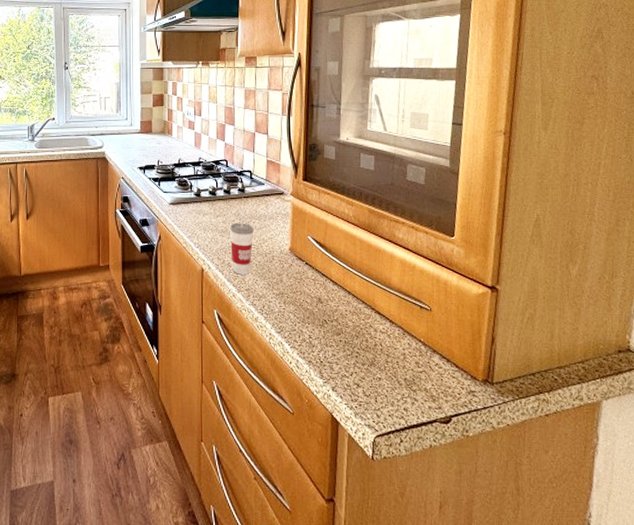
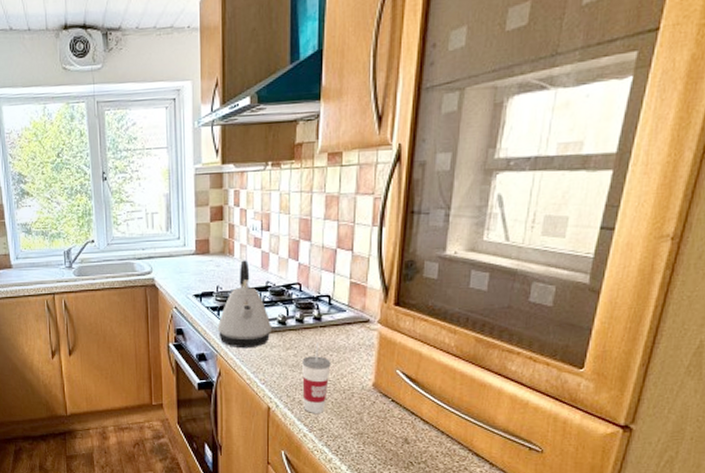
kettle: none [158,139,204,215] -> present [217,260,271,349]

